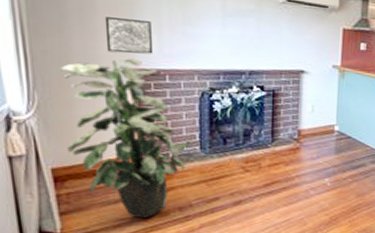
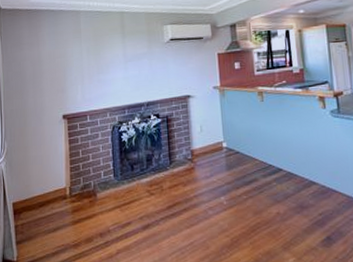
indoor plant: present [60,58,191,219] -> none [21,106,107,246]
wall art: present [104,17,154,54] -> none [48,76,79,104]

